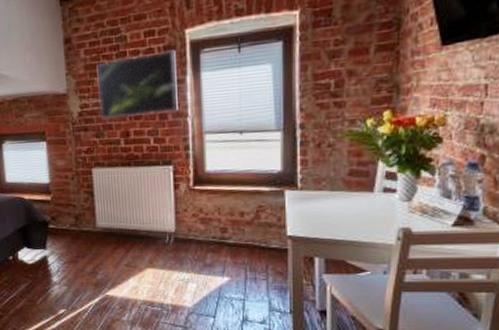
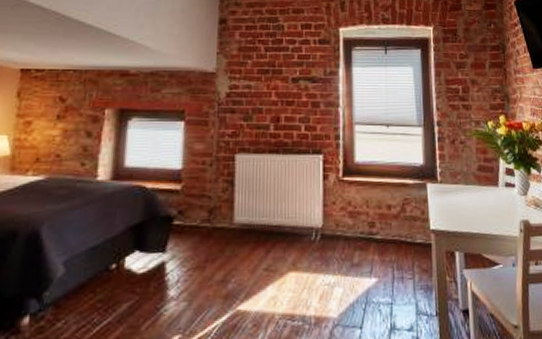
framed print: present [96,50,178,119] -> none [250,43,330,103]

